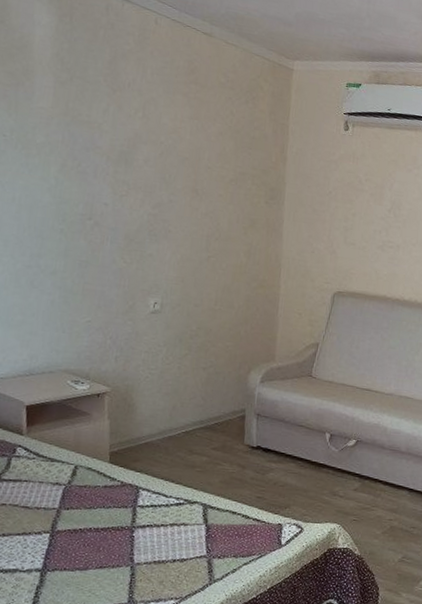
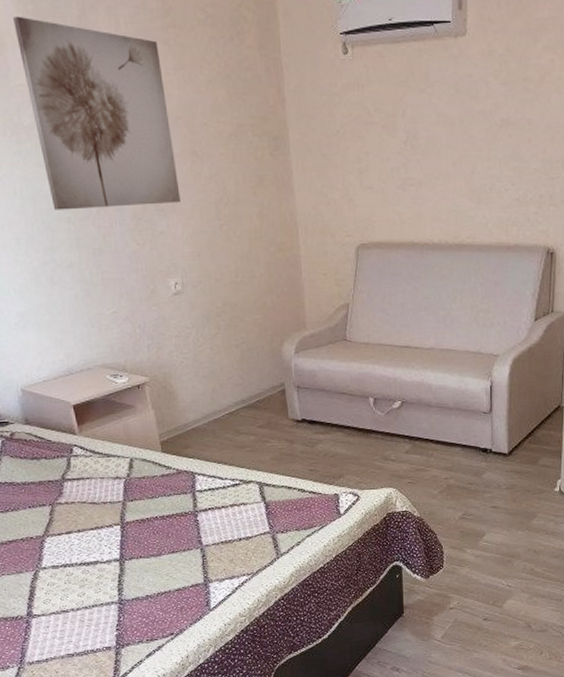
wall art: none [46,50,179,232] -> present [12,16,181,210]

